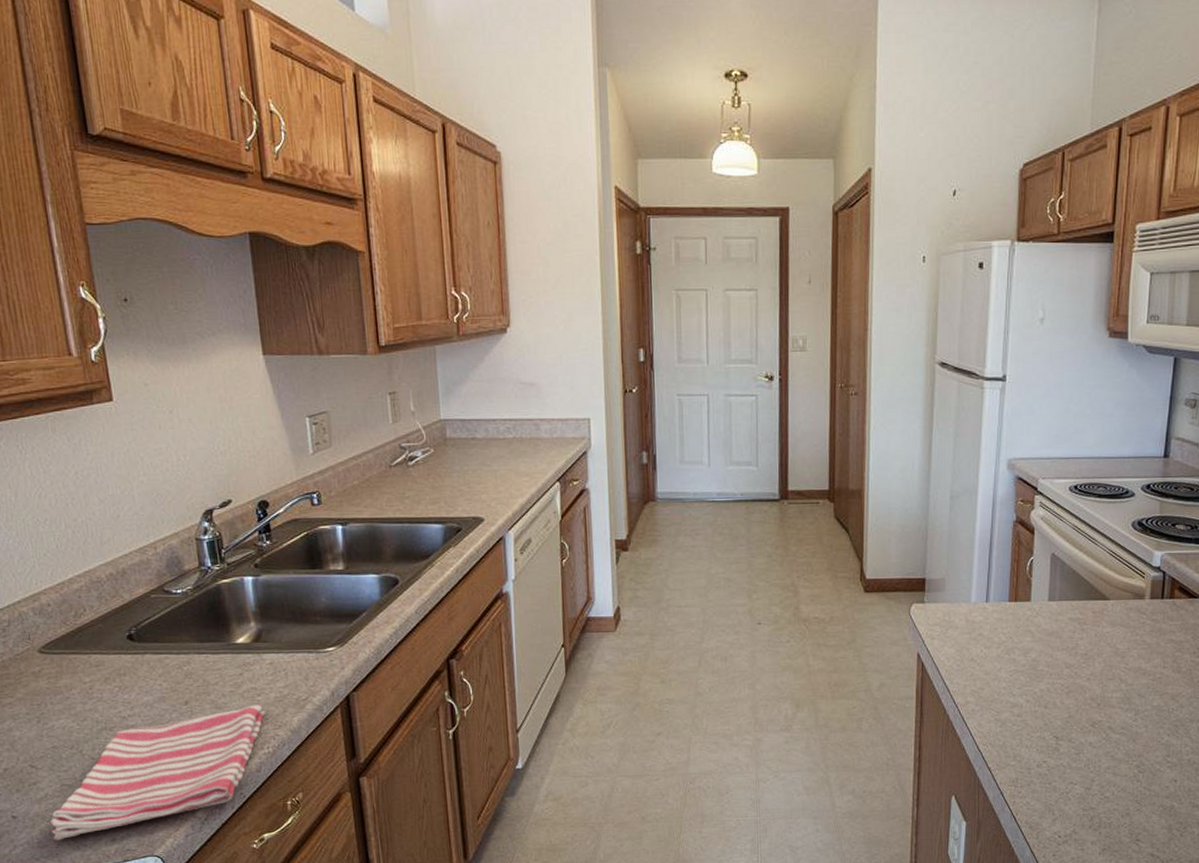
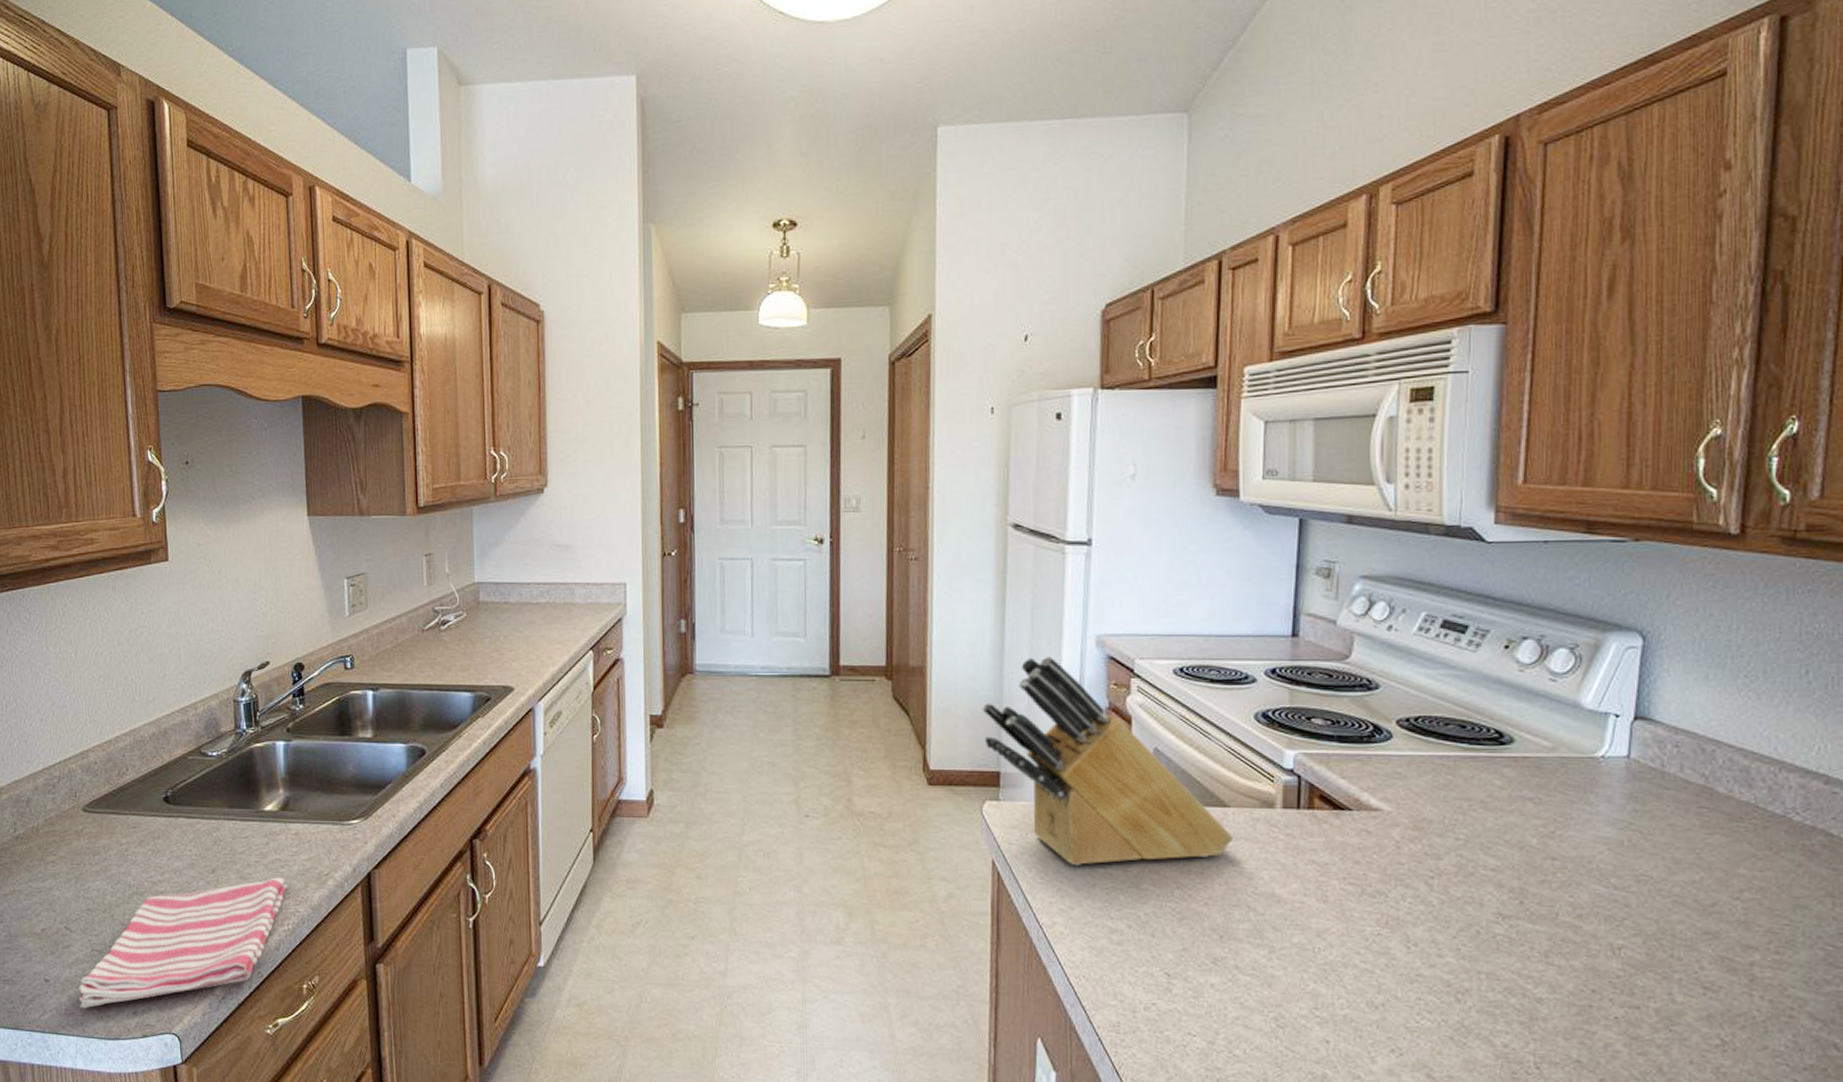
knife block: none [911,477,1111,655] -> present [982,655,1233,866]

